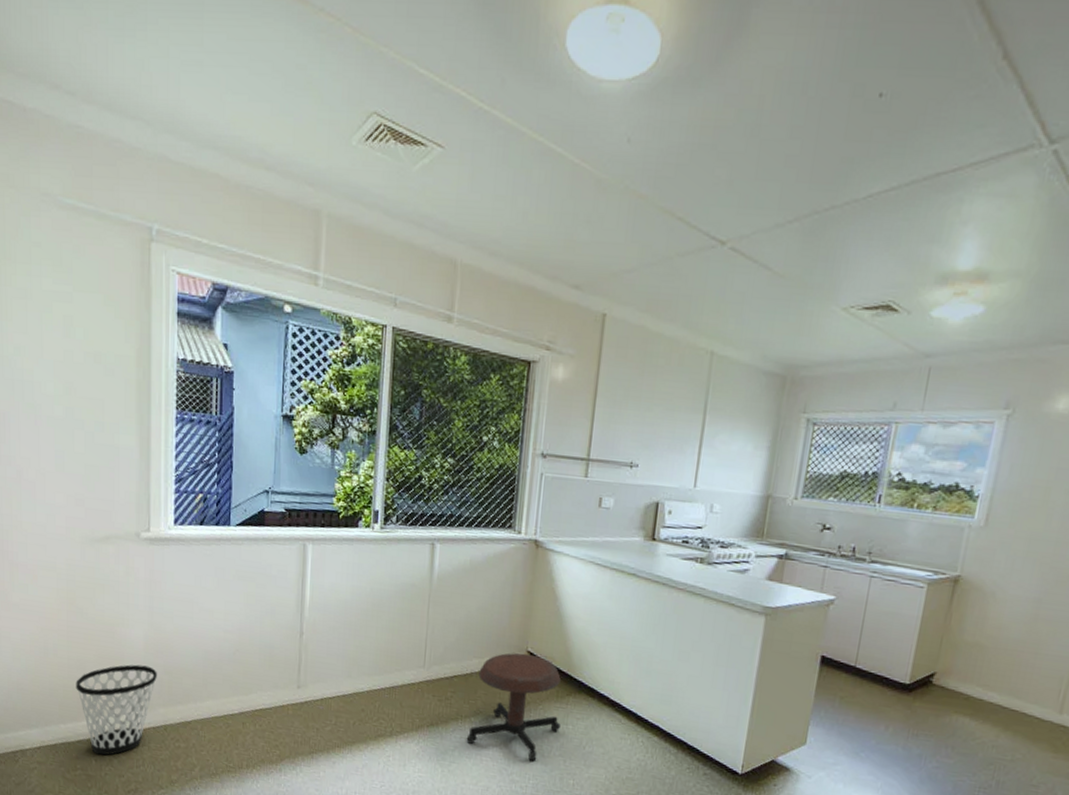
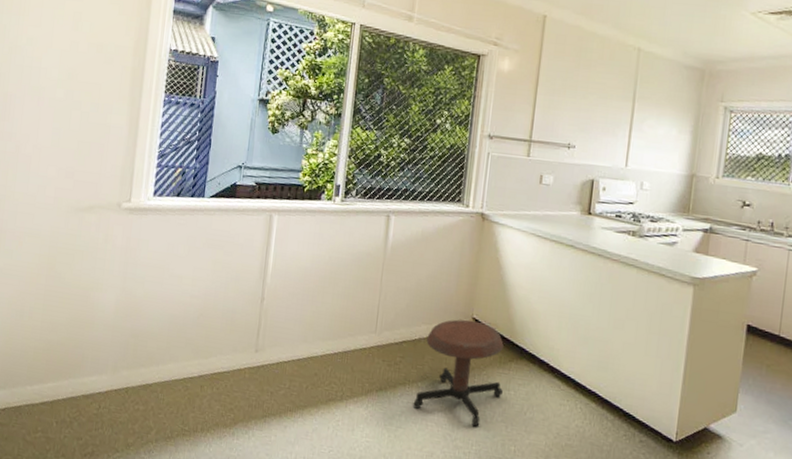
wastebasket: present [76,664,157,756] -> none [46,327,124,418]

